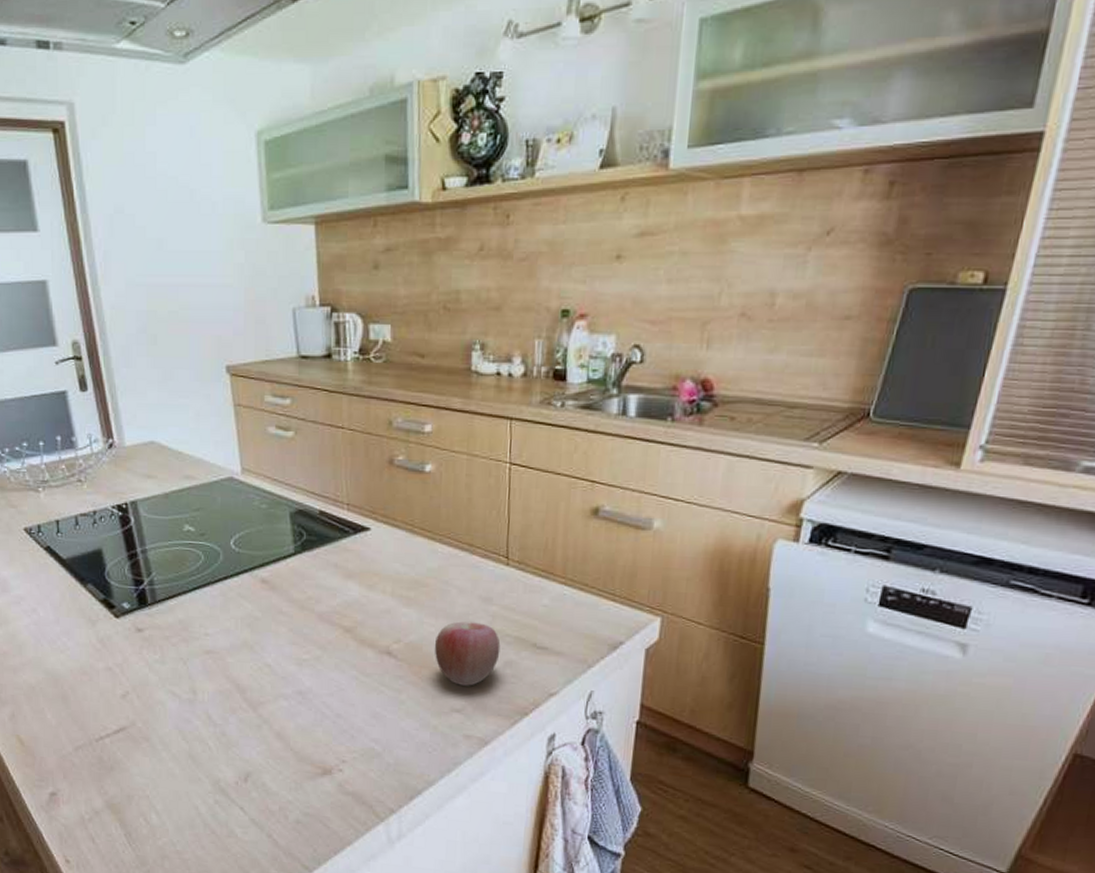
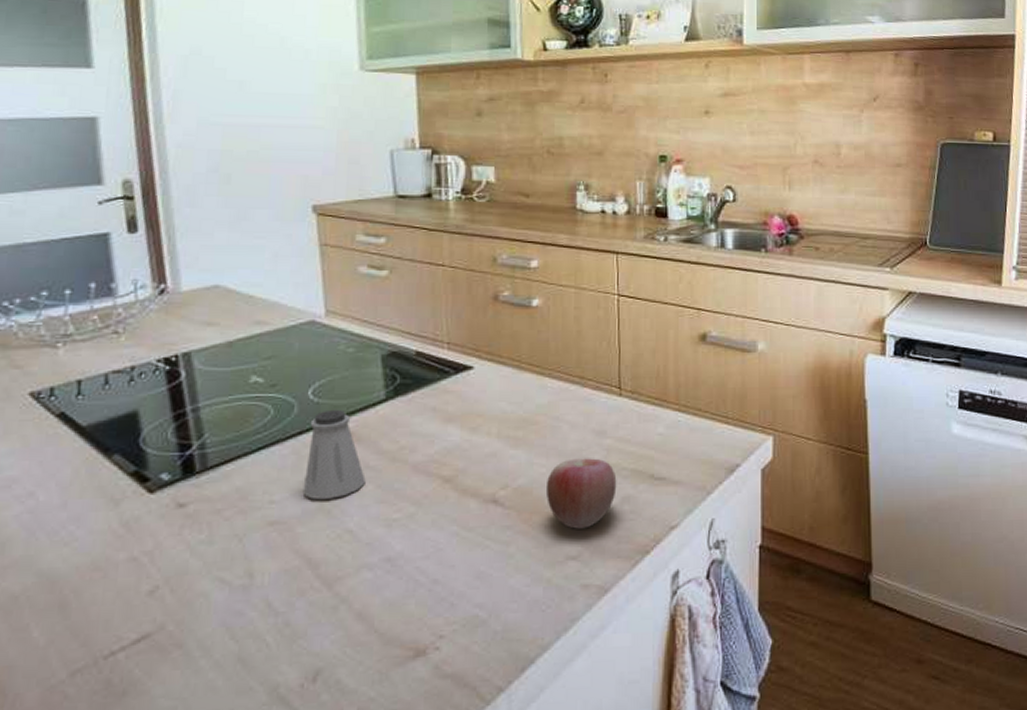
saltshaker: none [230,559,280,637] -> present [302,409,366,499]

